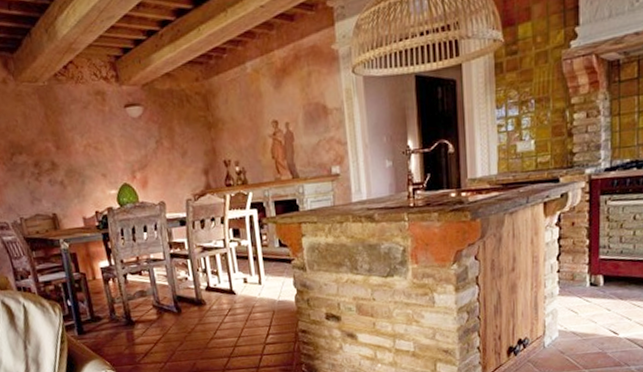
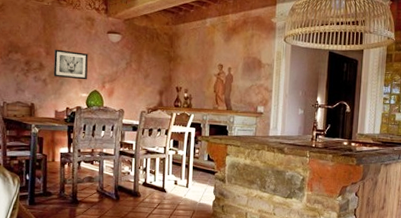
wall art: none [65,138,112,176] -> present [53,49,88,80]

